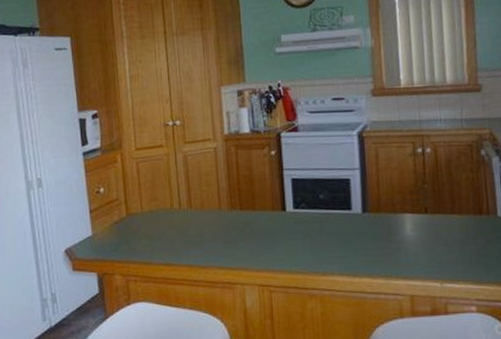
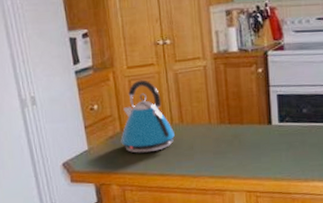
kettle: none [126,162,183,240] -> present [121,80,175,153]

